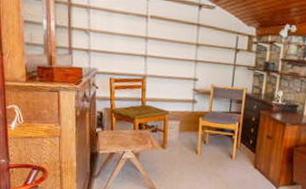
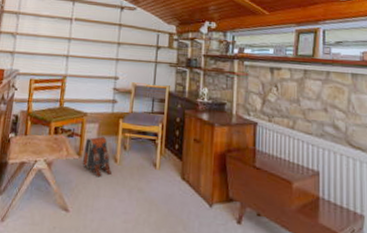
backpack: none [166,131,194,166] -> present [82,135,113,177]

